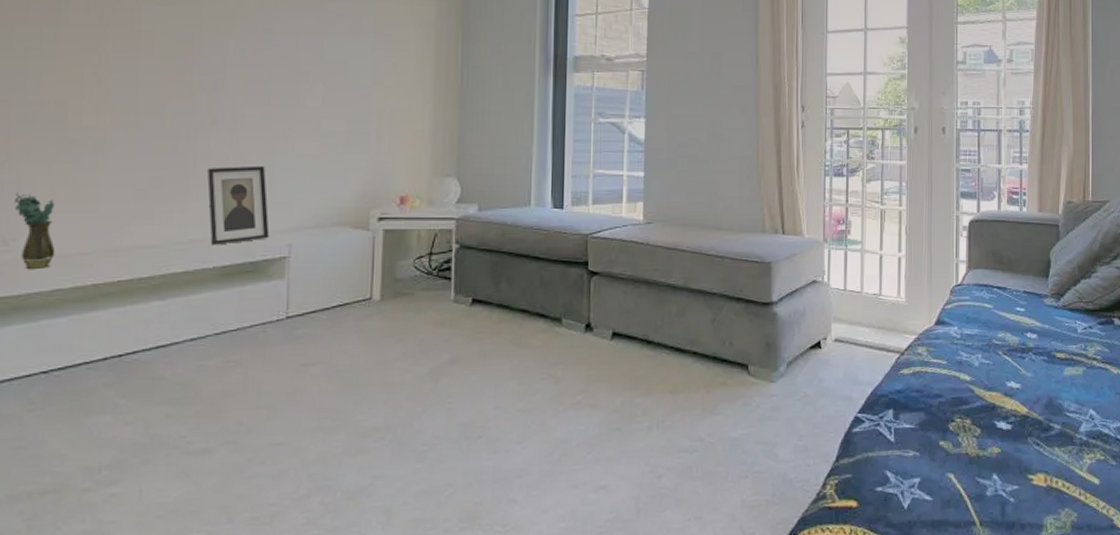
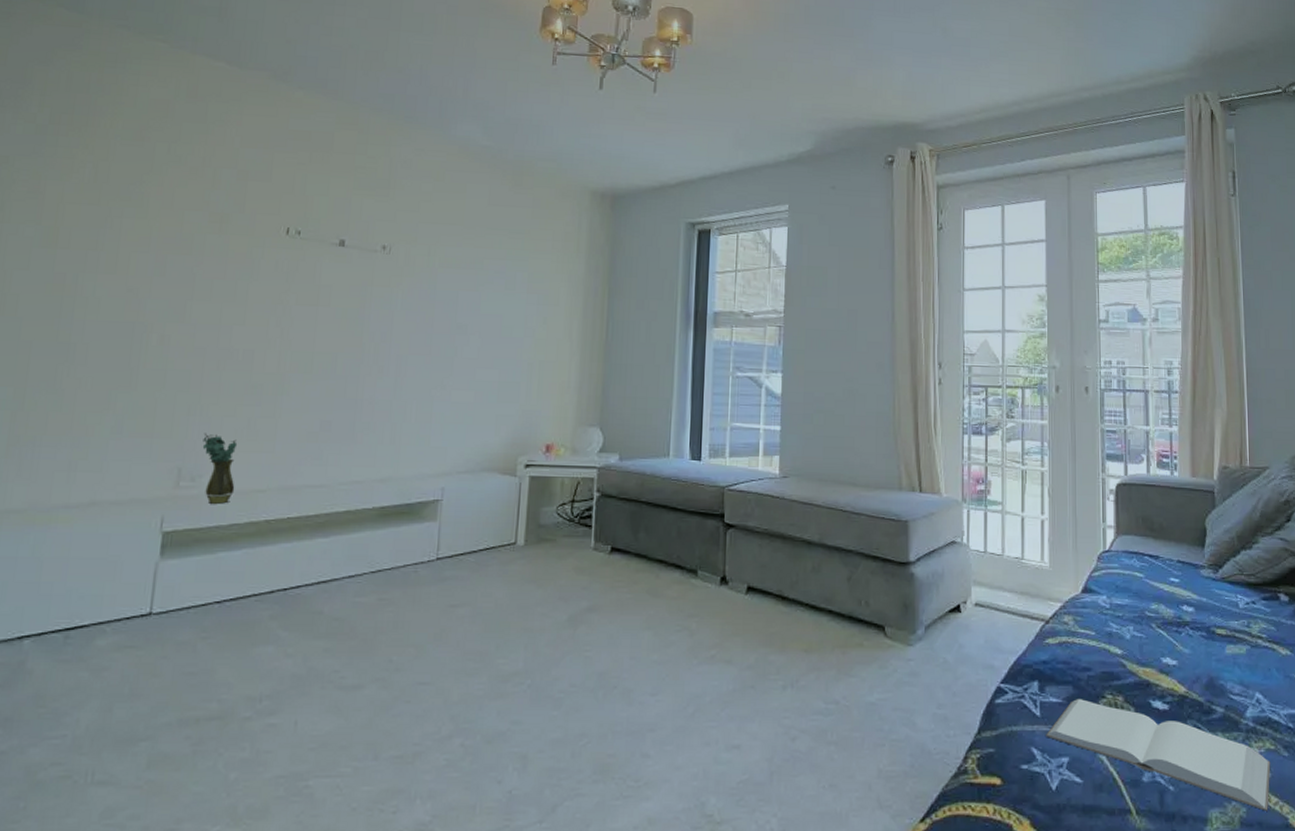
picture frame: present [207,165,270,245] -> none [371,412,425,487]
book: none [899,424,1100,515] -> present [1046,699,1271,811]

